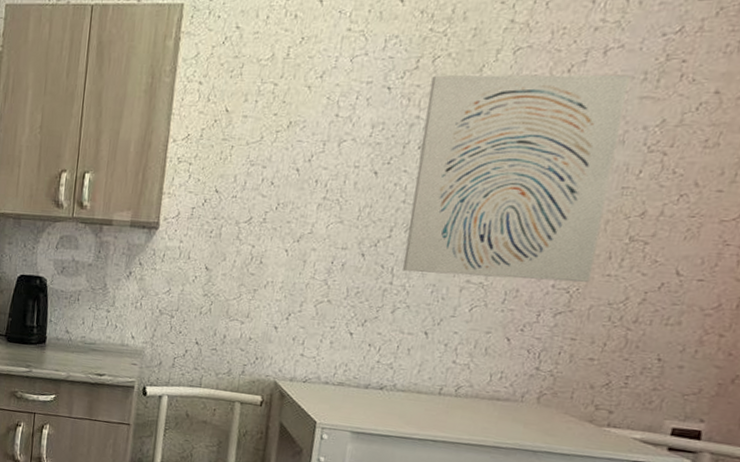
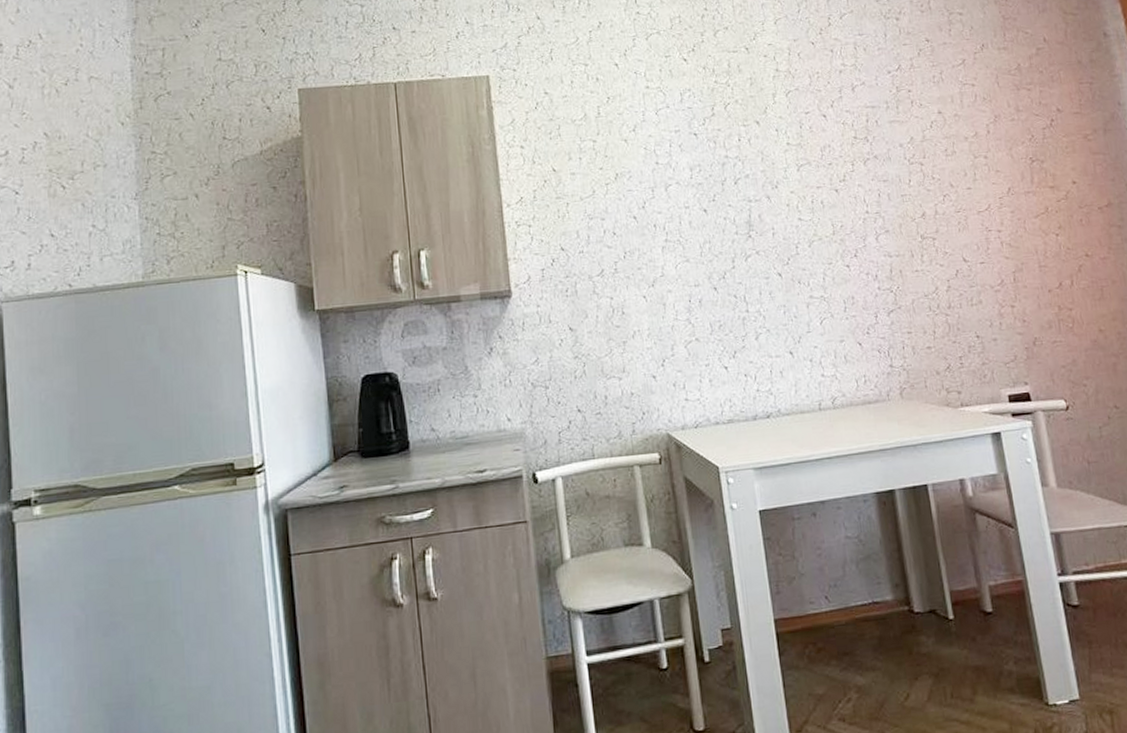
wall art: present [402,74,630,282] -> none [728,105,905,298]

